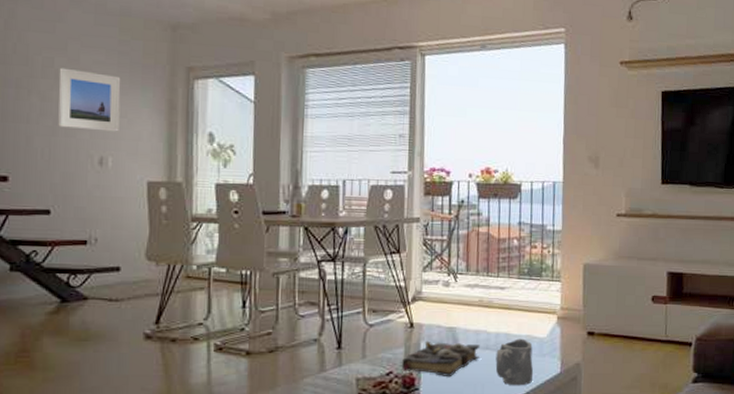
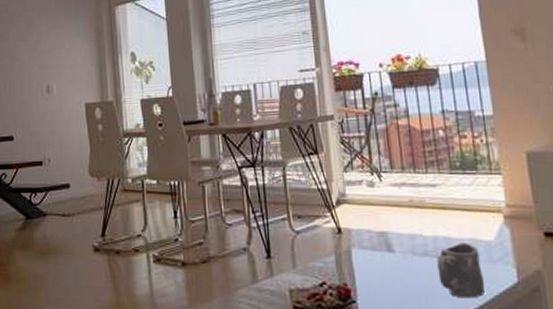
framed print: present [58,67,121,132] -> none [12,11,60,63]
book: present [401,340,481,378] -> none [333,247,420,289]

